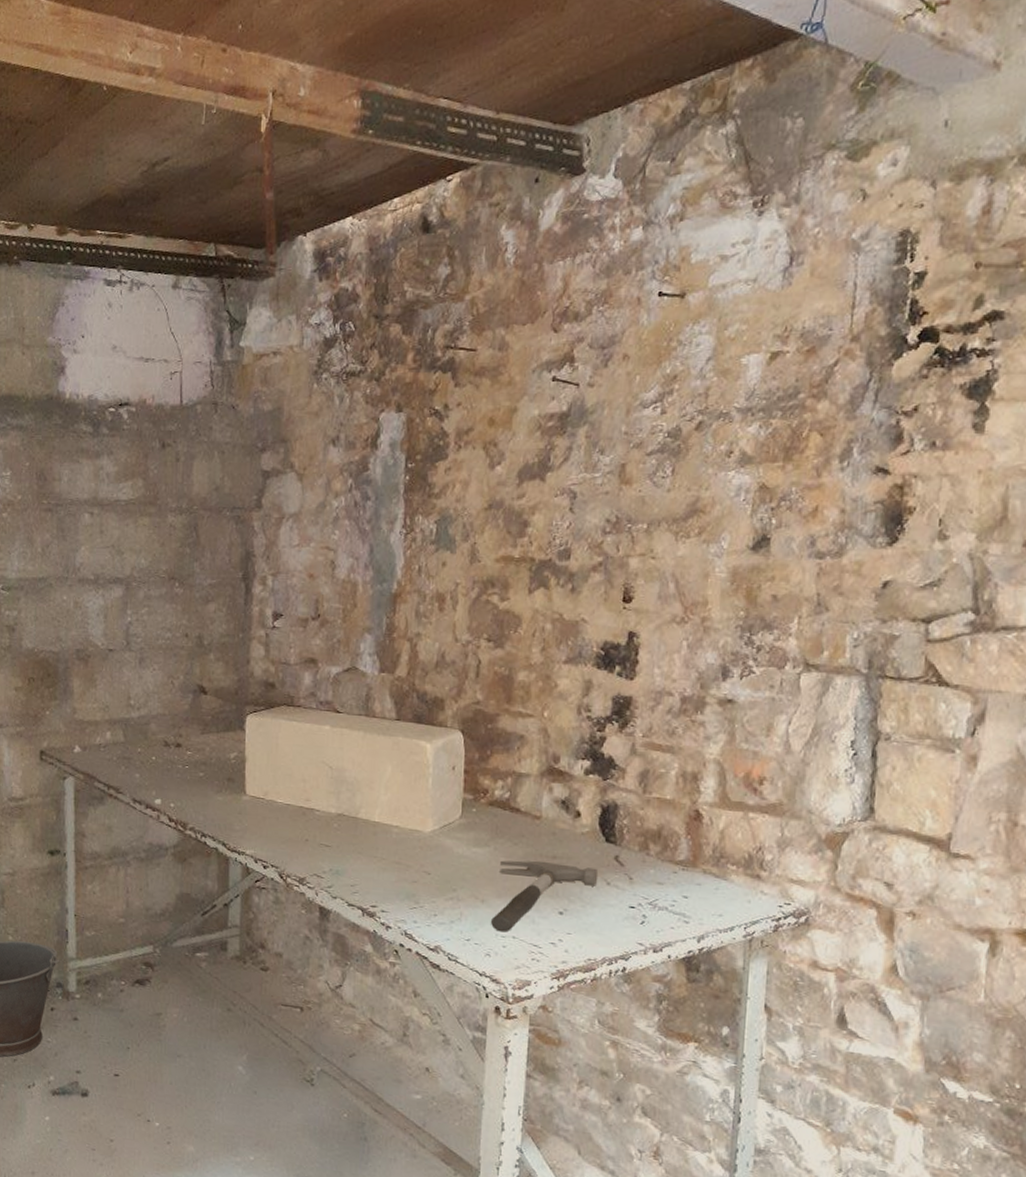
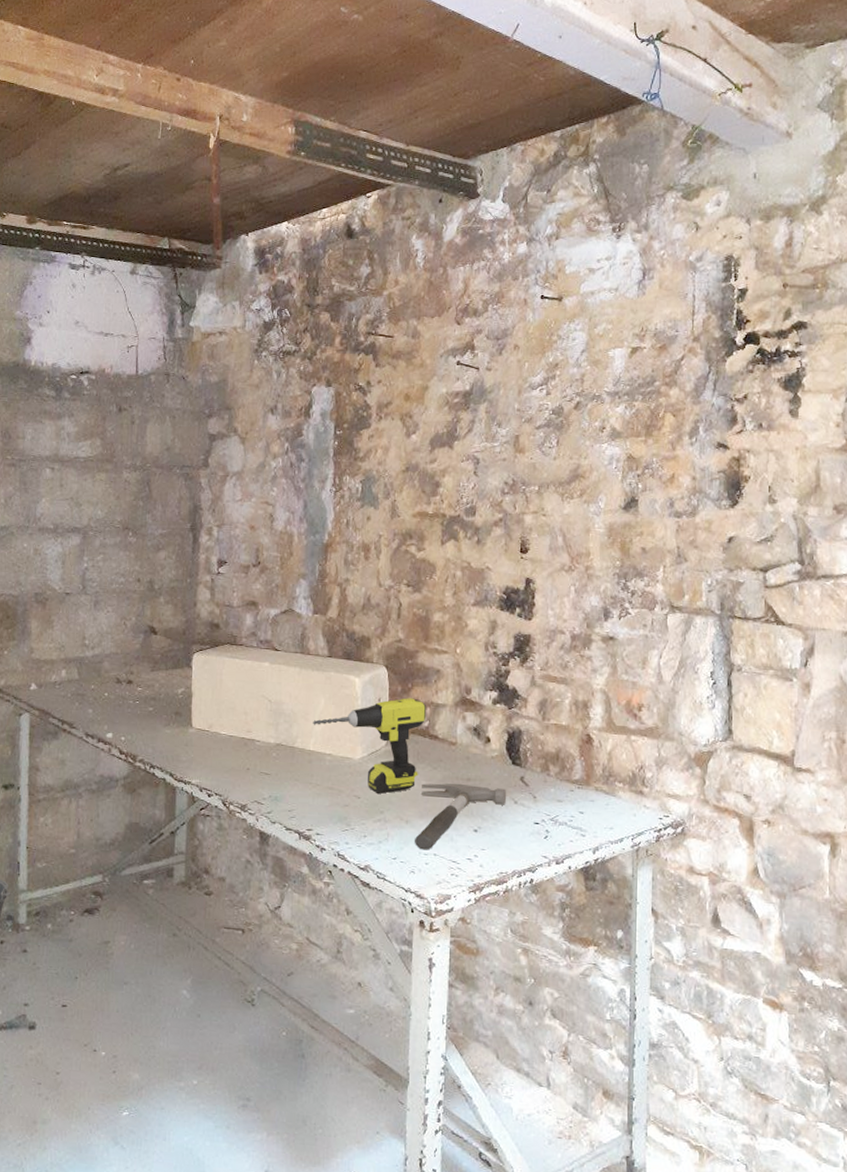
power drill: none [378,766,508,870] -> present [313,698,427,794]

